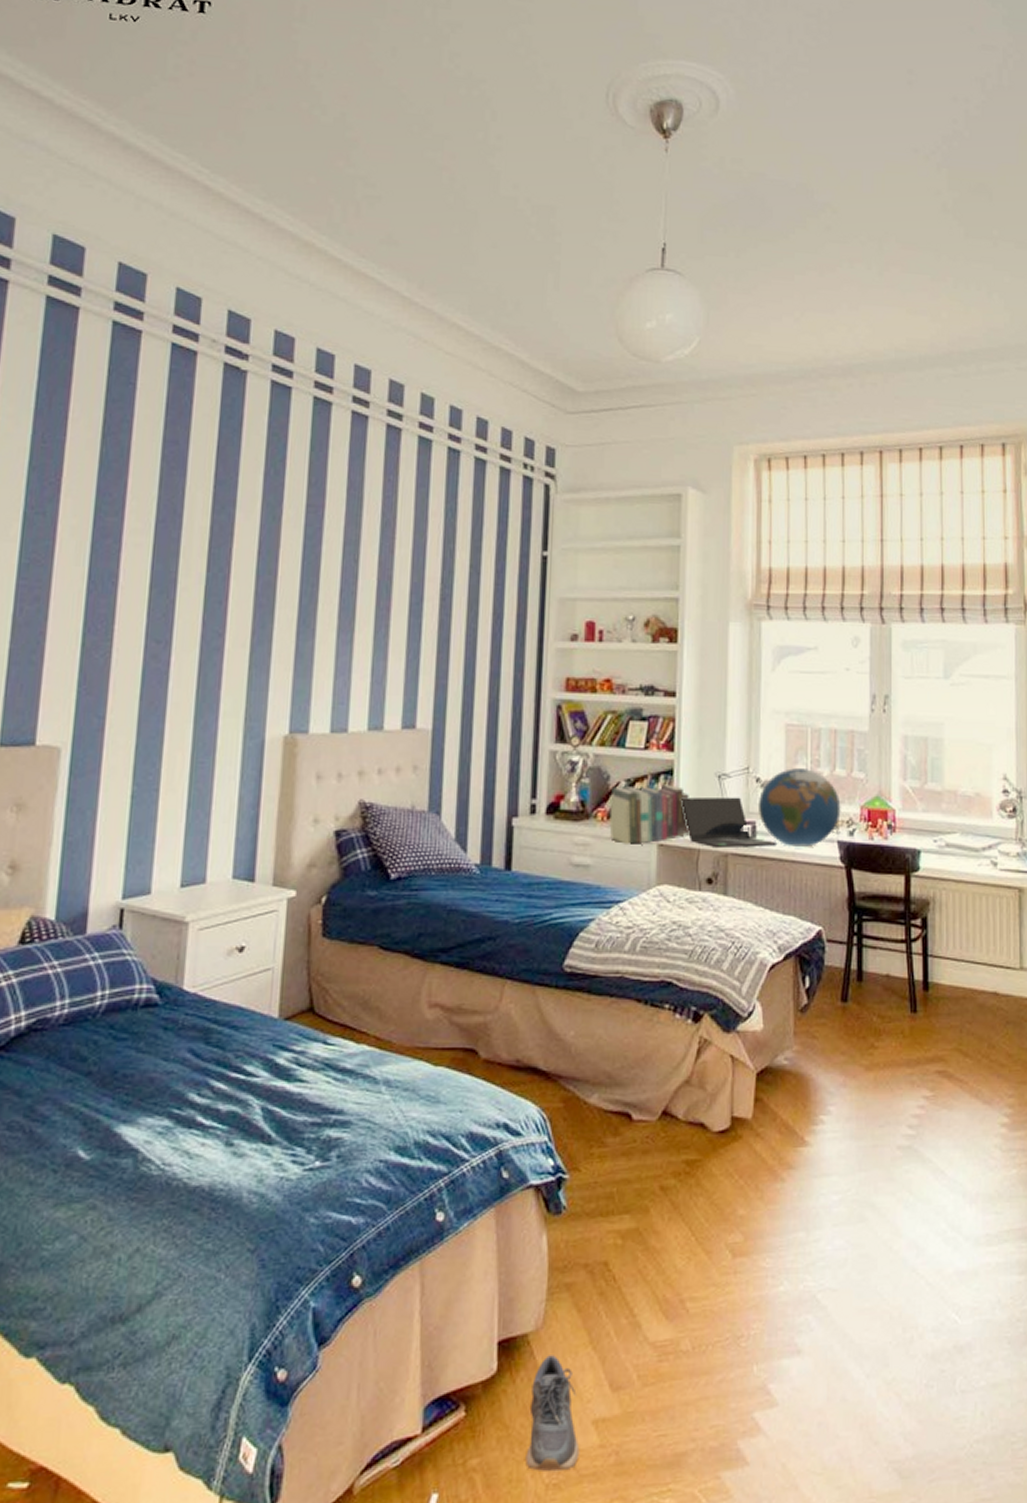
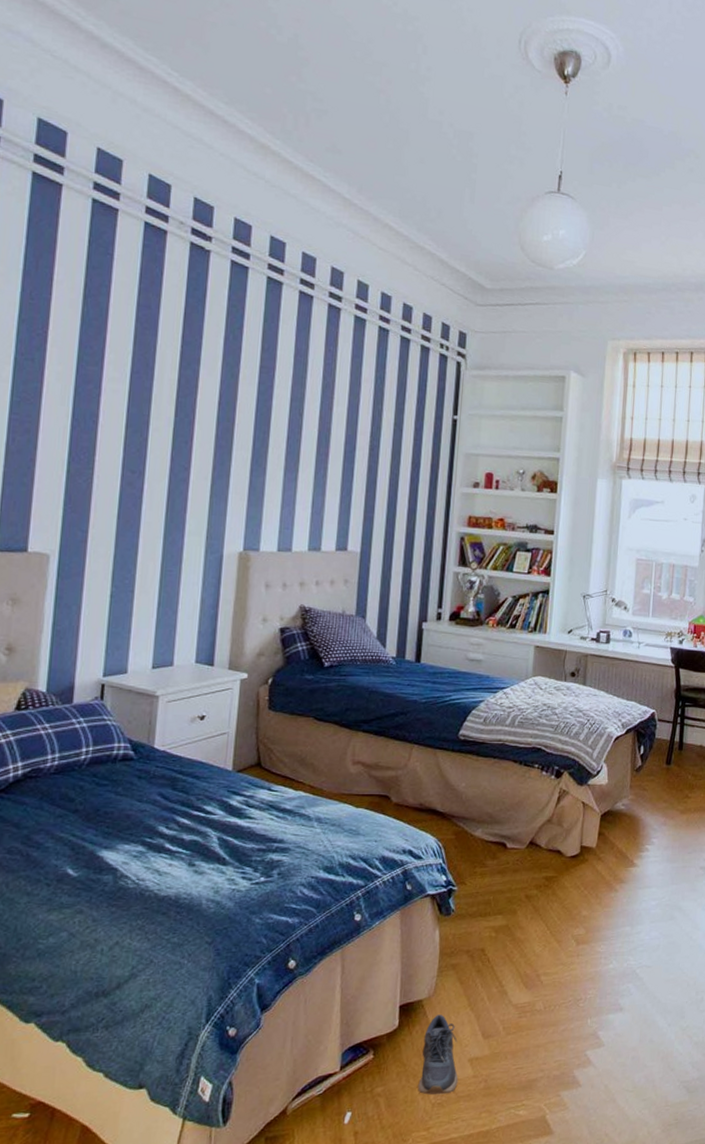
books: present [609,784,691,846] -> none [498,601,561,646]
laptop: present [681,797,776,849] -> none [554,611,625,650]
globe: present [759,768,841,848] -> none [613,592,675,652]

